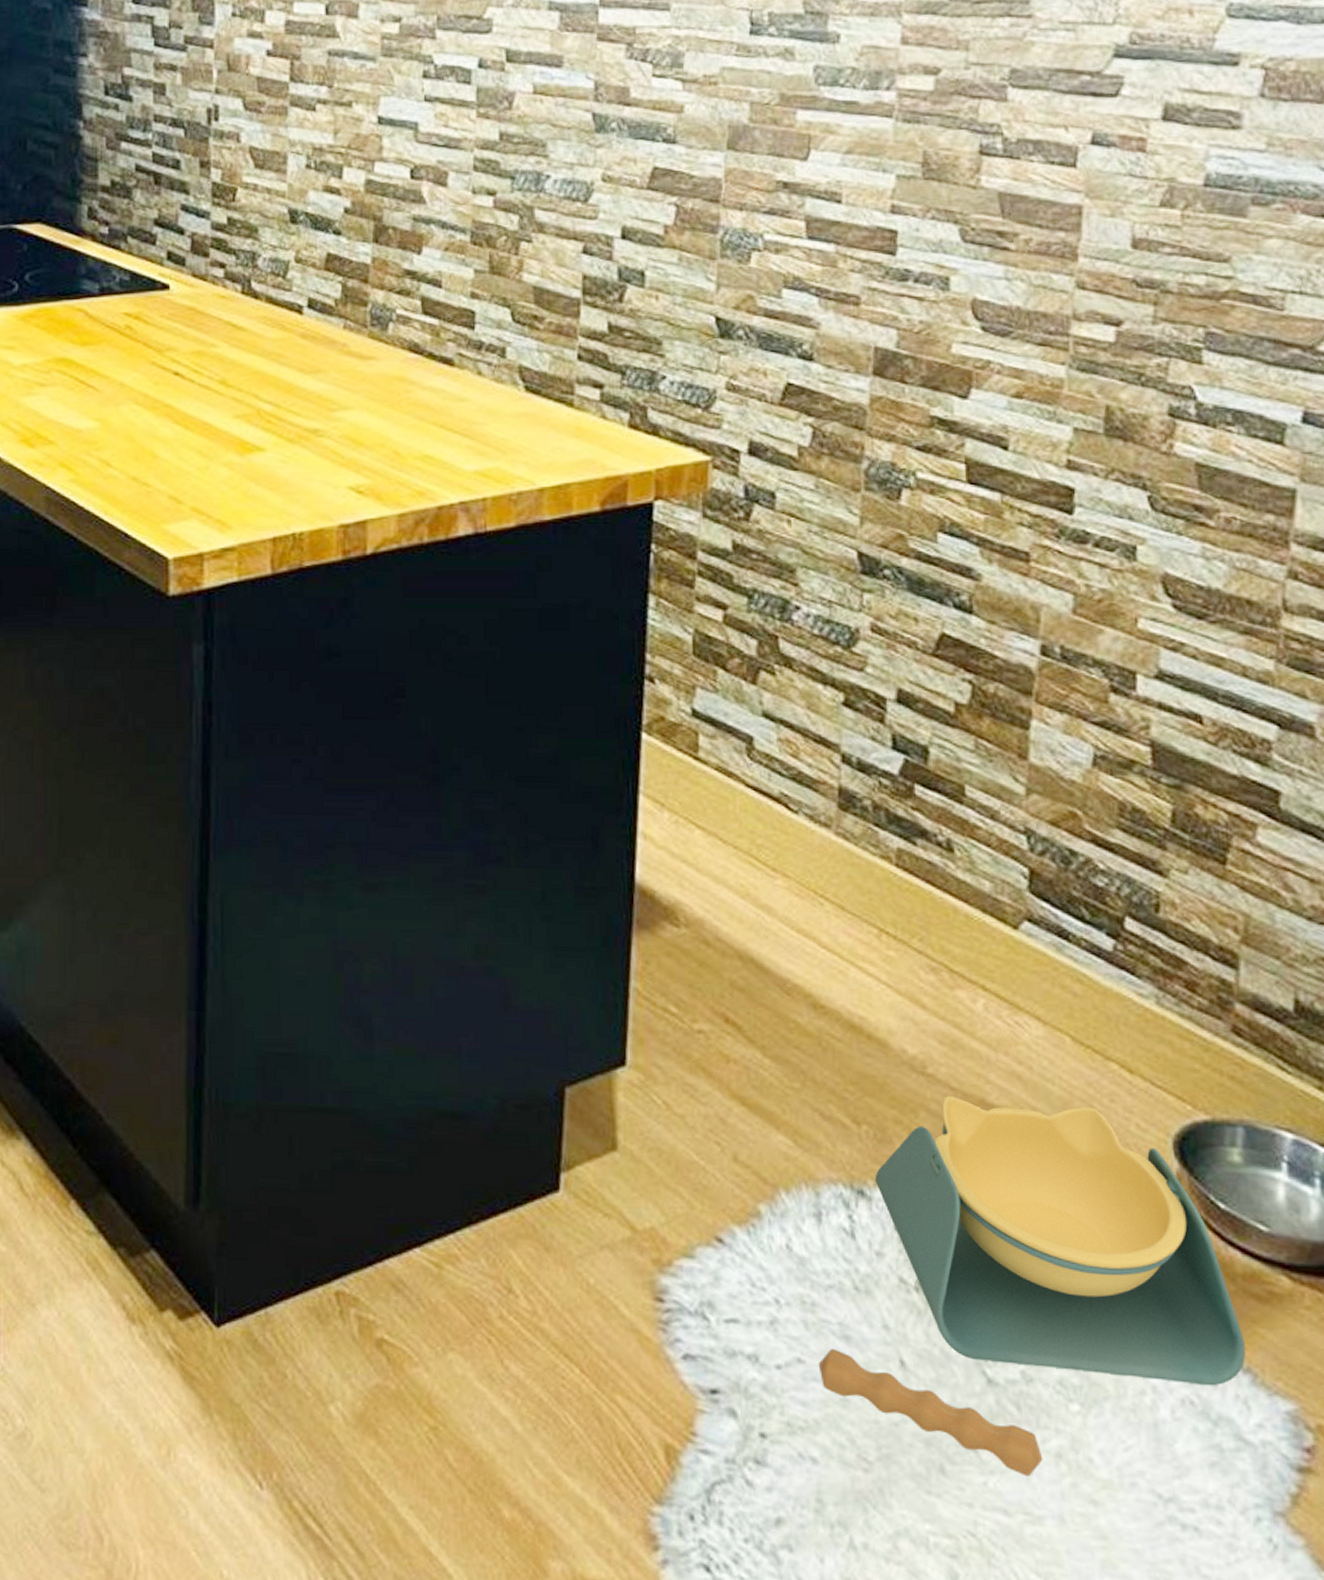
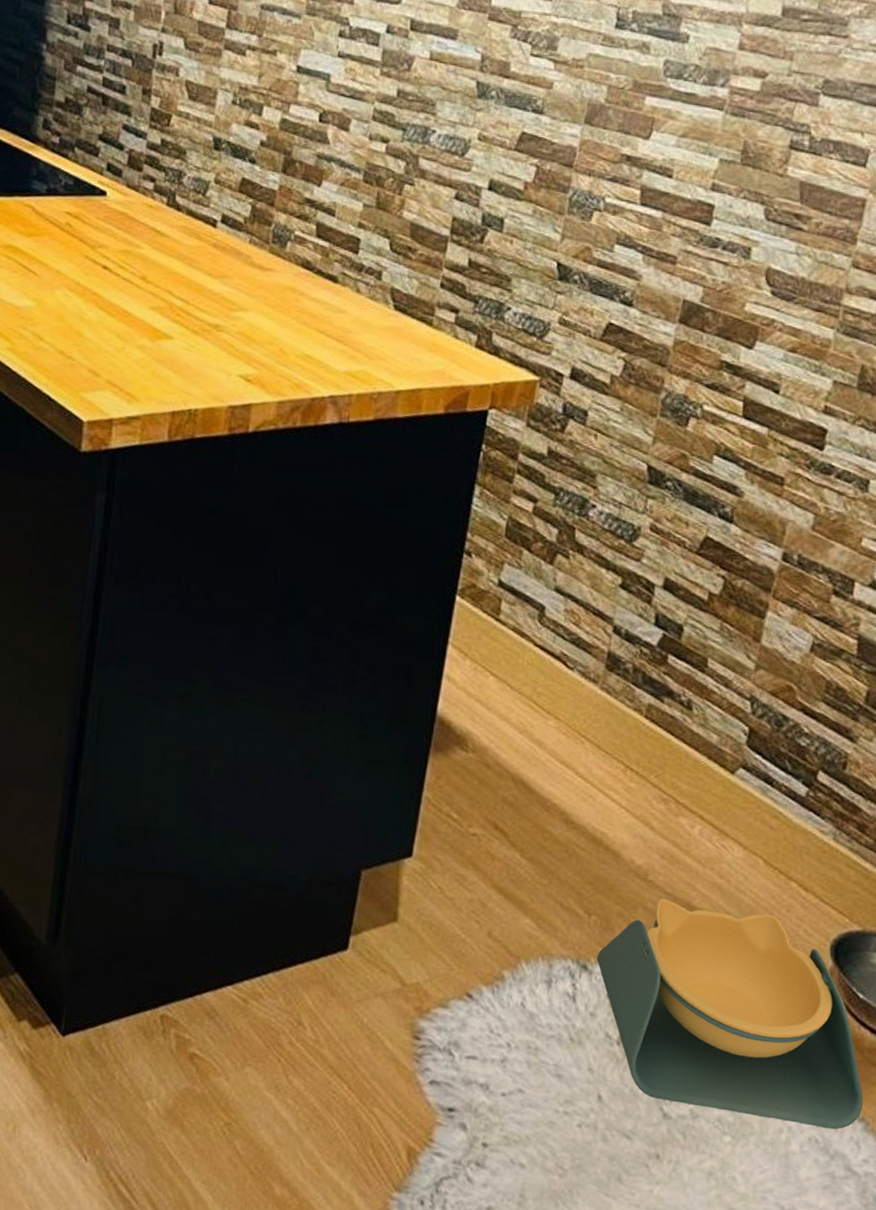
dog toy: present [818,1348,1043,1477] -> none [534,1083,698,1188]

